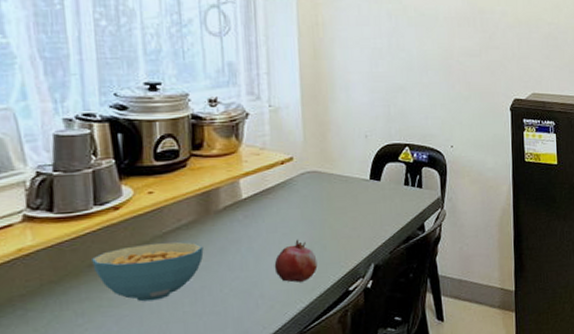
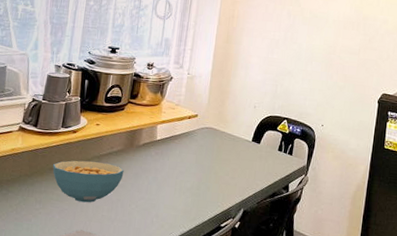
fruit: present [274,239,318,283] -> none [169,177,201,212]

